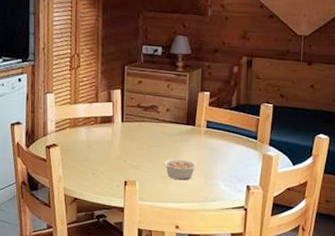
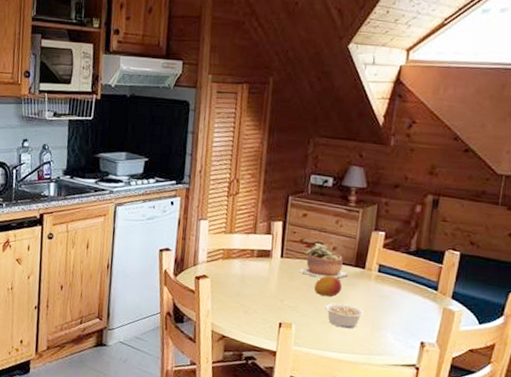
succulent plant: none [137,106,182,137] -> present [298,242,349,279]
fruit: none [152,134,177,154] -> present [313,275,343,297]

